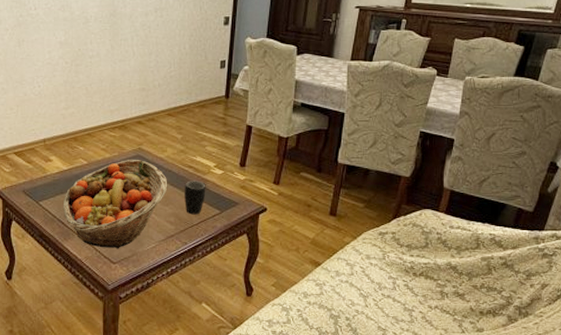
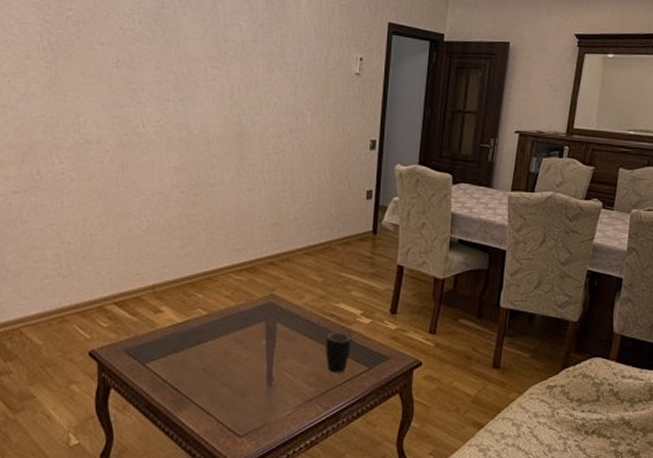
fruit basket: present [64,159,168,249] -> none [177,307,306,419]

